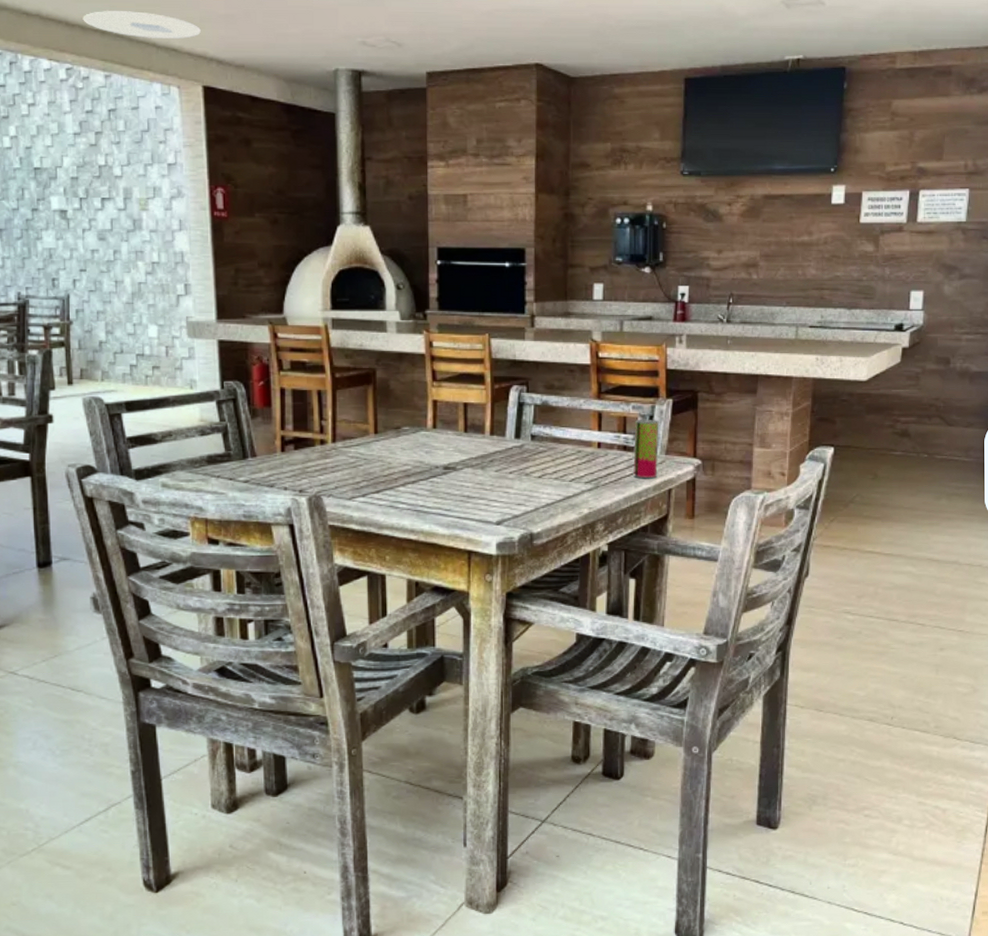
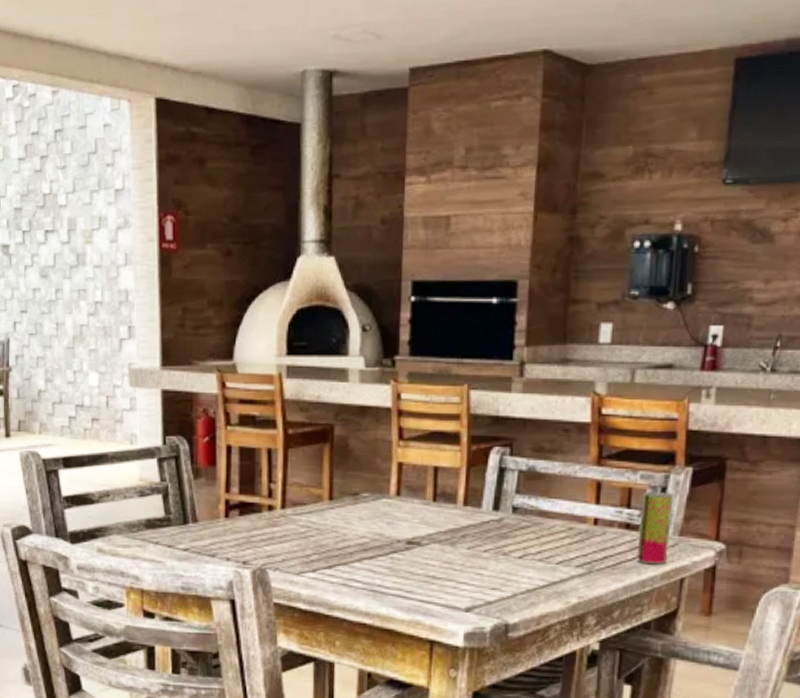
ceiling light: present [83,11,201,39] -> none [31,15,155,46]

